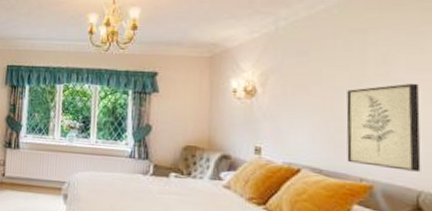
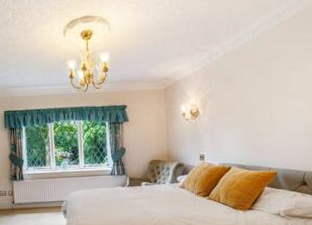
wall art: present [346,83,421,172] -> none [259,95,306,159]

